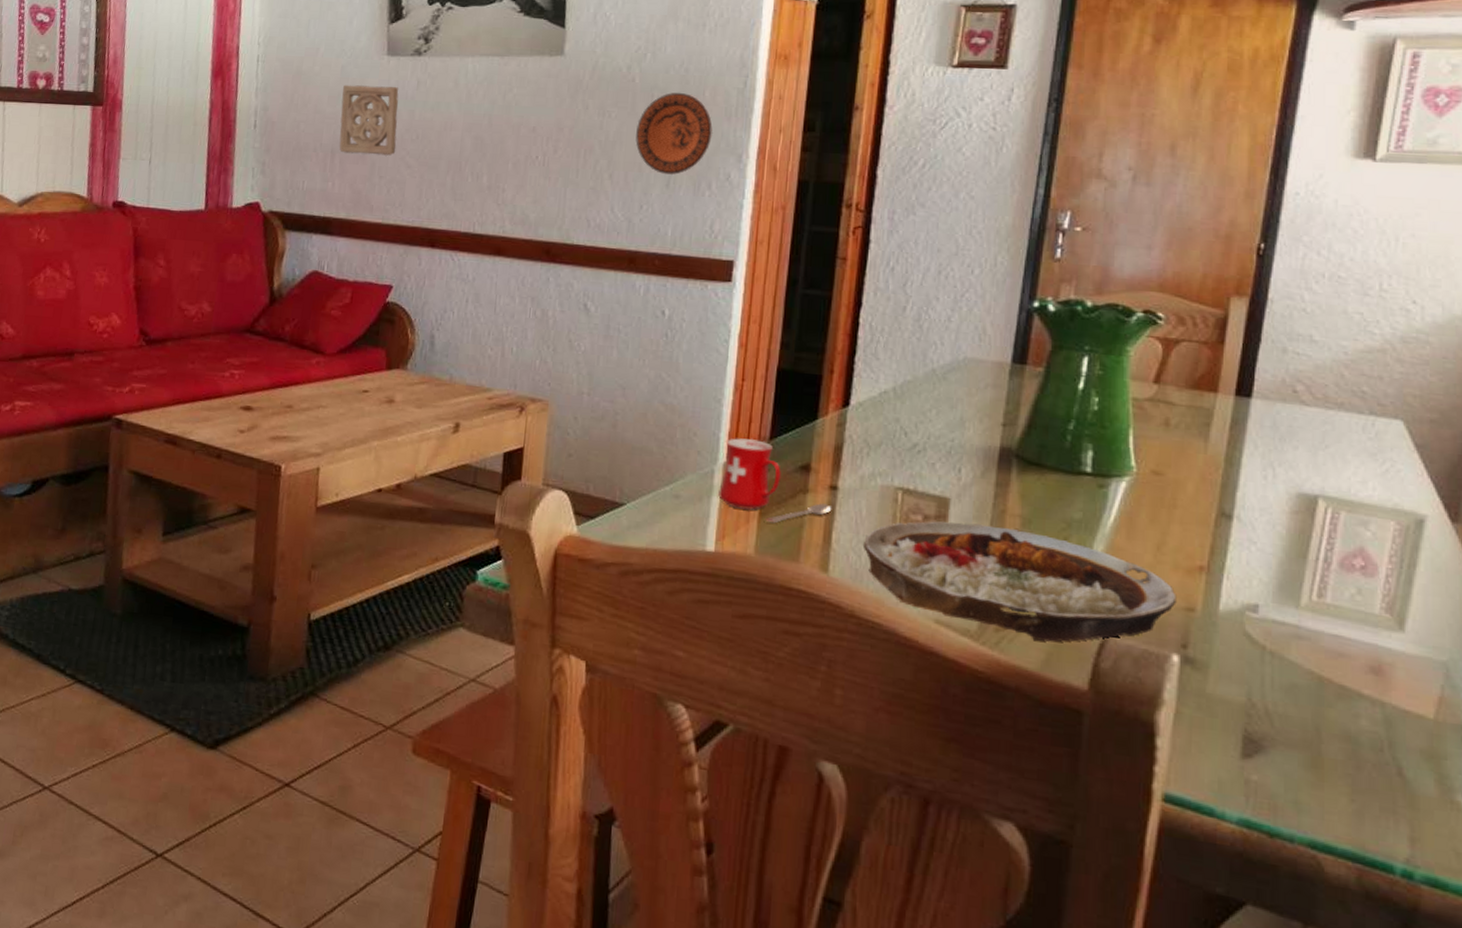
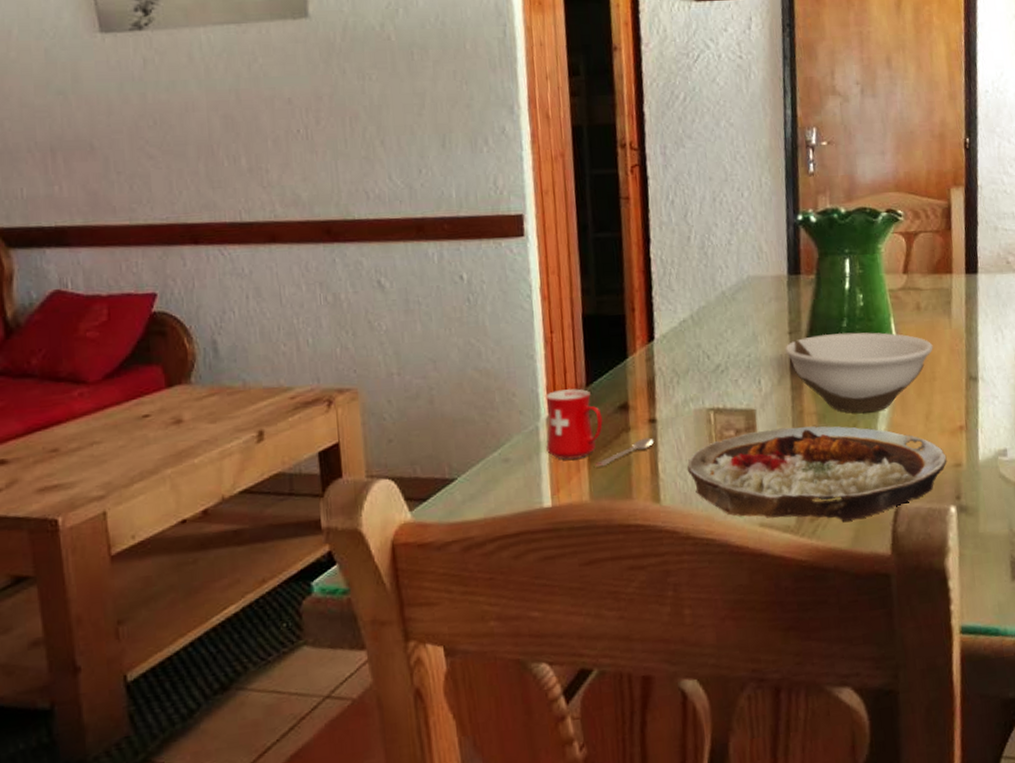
wall ornament: present [339,85,399,157] -> none [50,68,132,150]
decorative plate: present [635,92,713,176] -> none [401,47,481,135]
bowl: none [995,432,1179,529] -> present [785,332,933,413]

